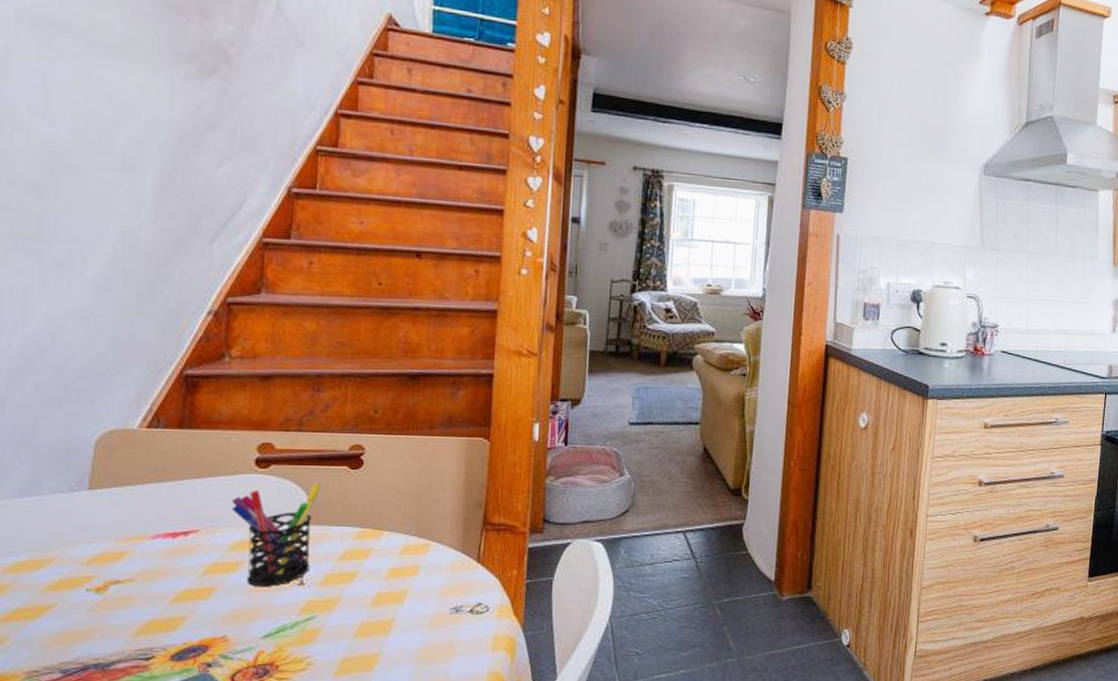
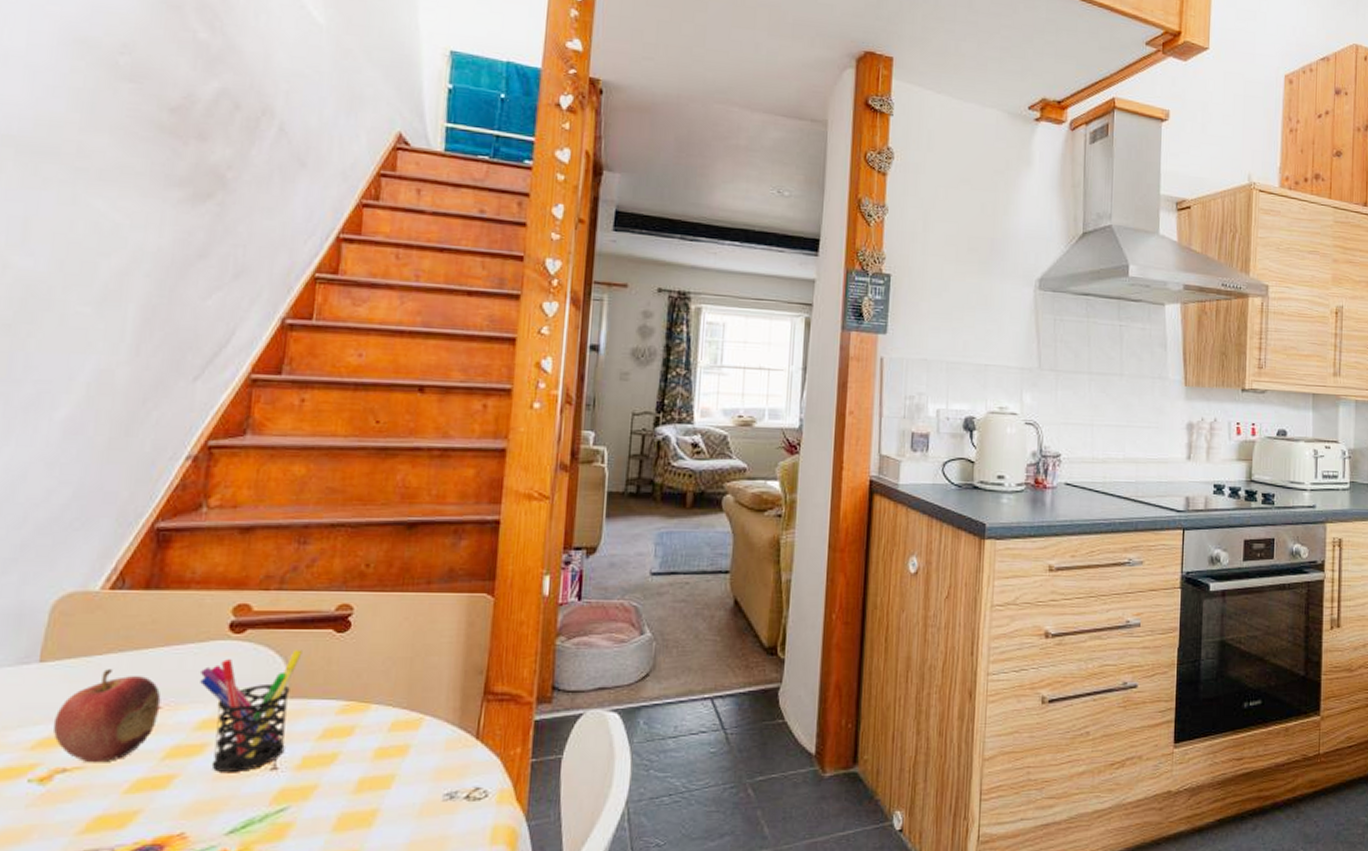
fruit: none [104,497,199,577] -> present [52,669,161,763]

